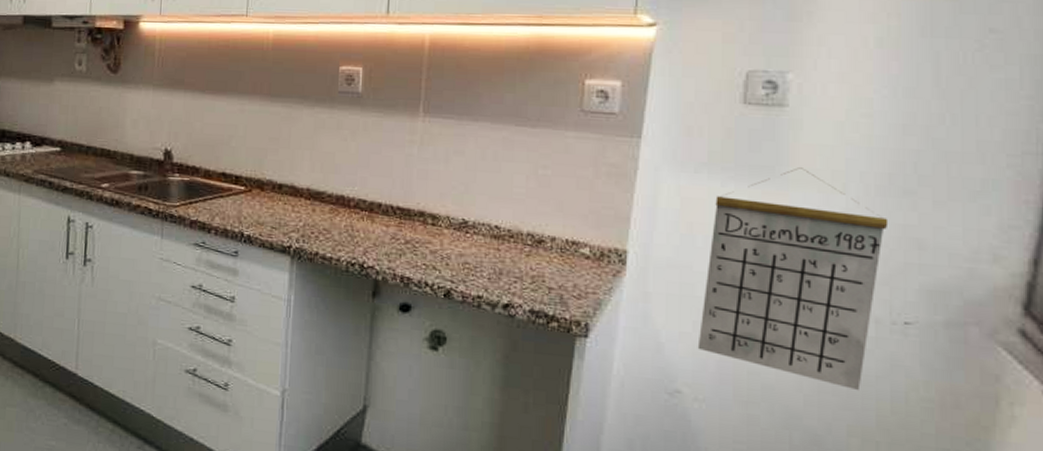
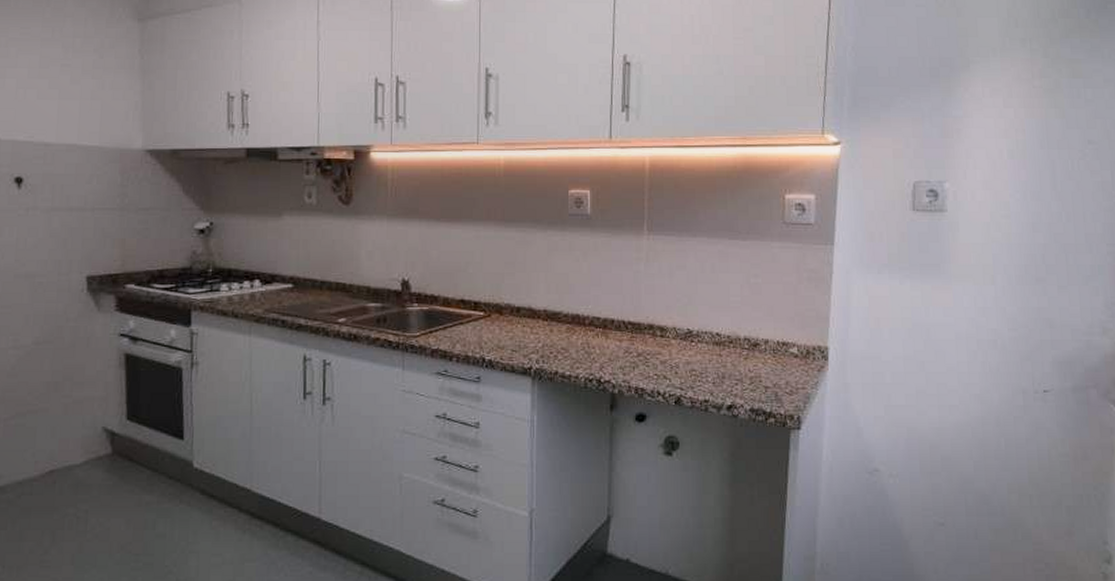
calendar: present [697,167,889,391] -> none [889,264,1027,453]

